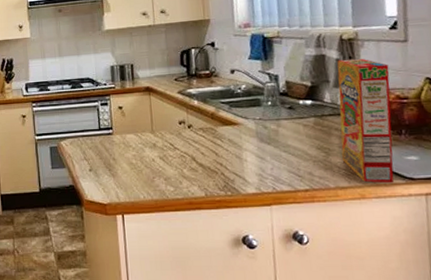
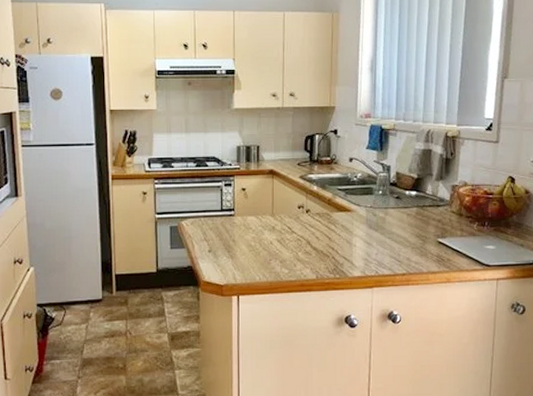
cereal box: present [337,58,394,184] -> none [435,155,482,269]

